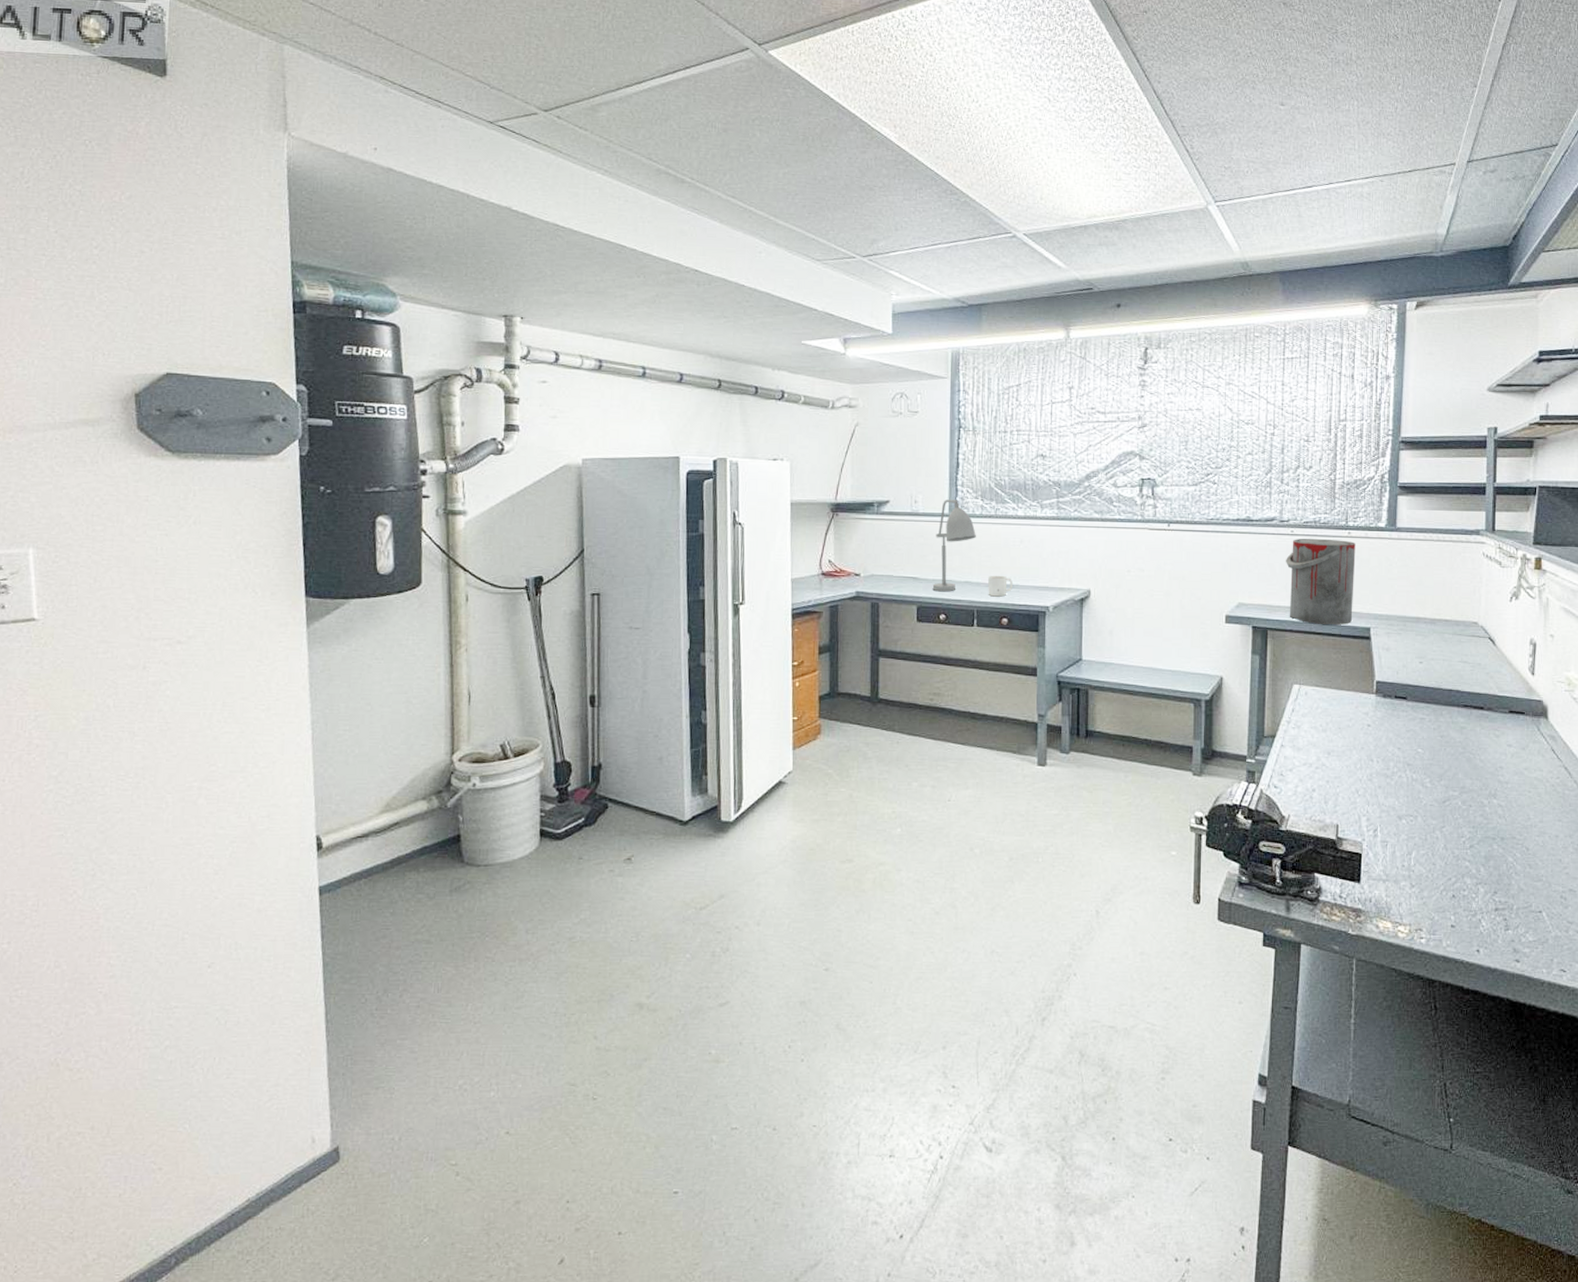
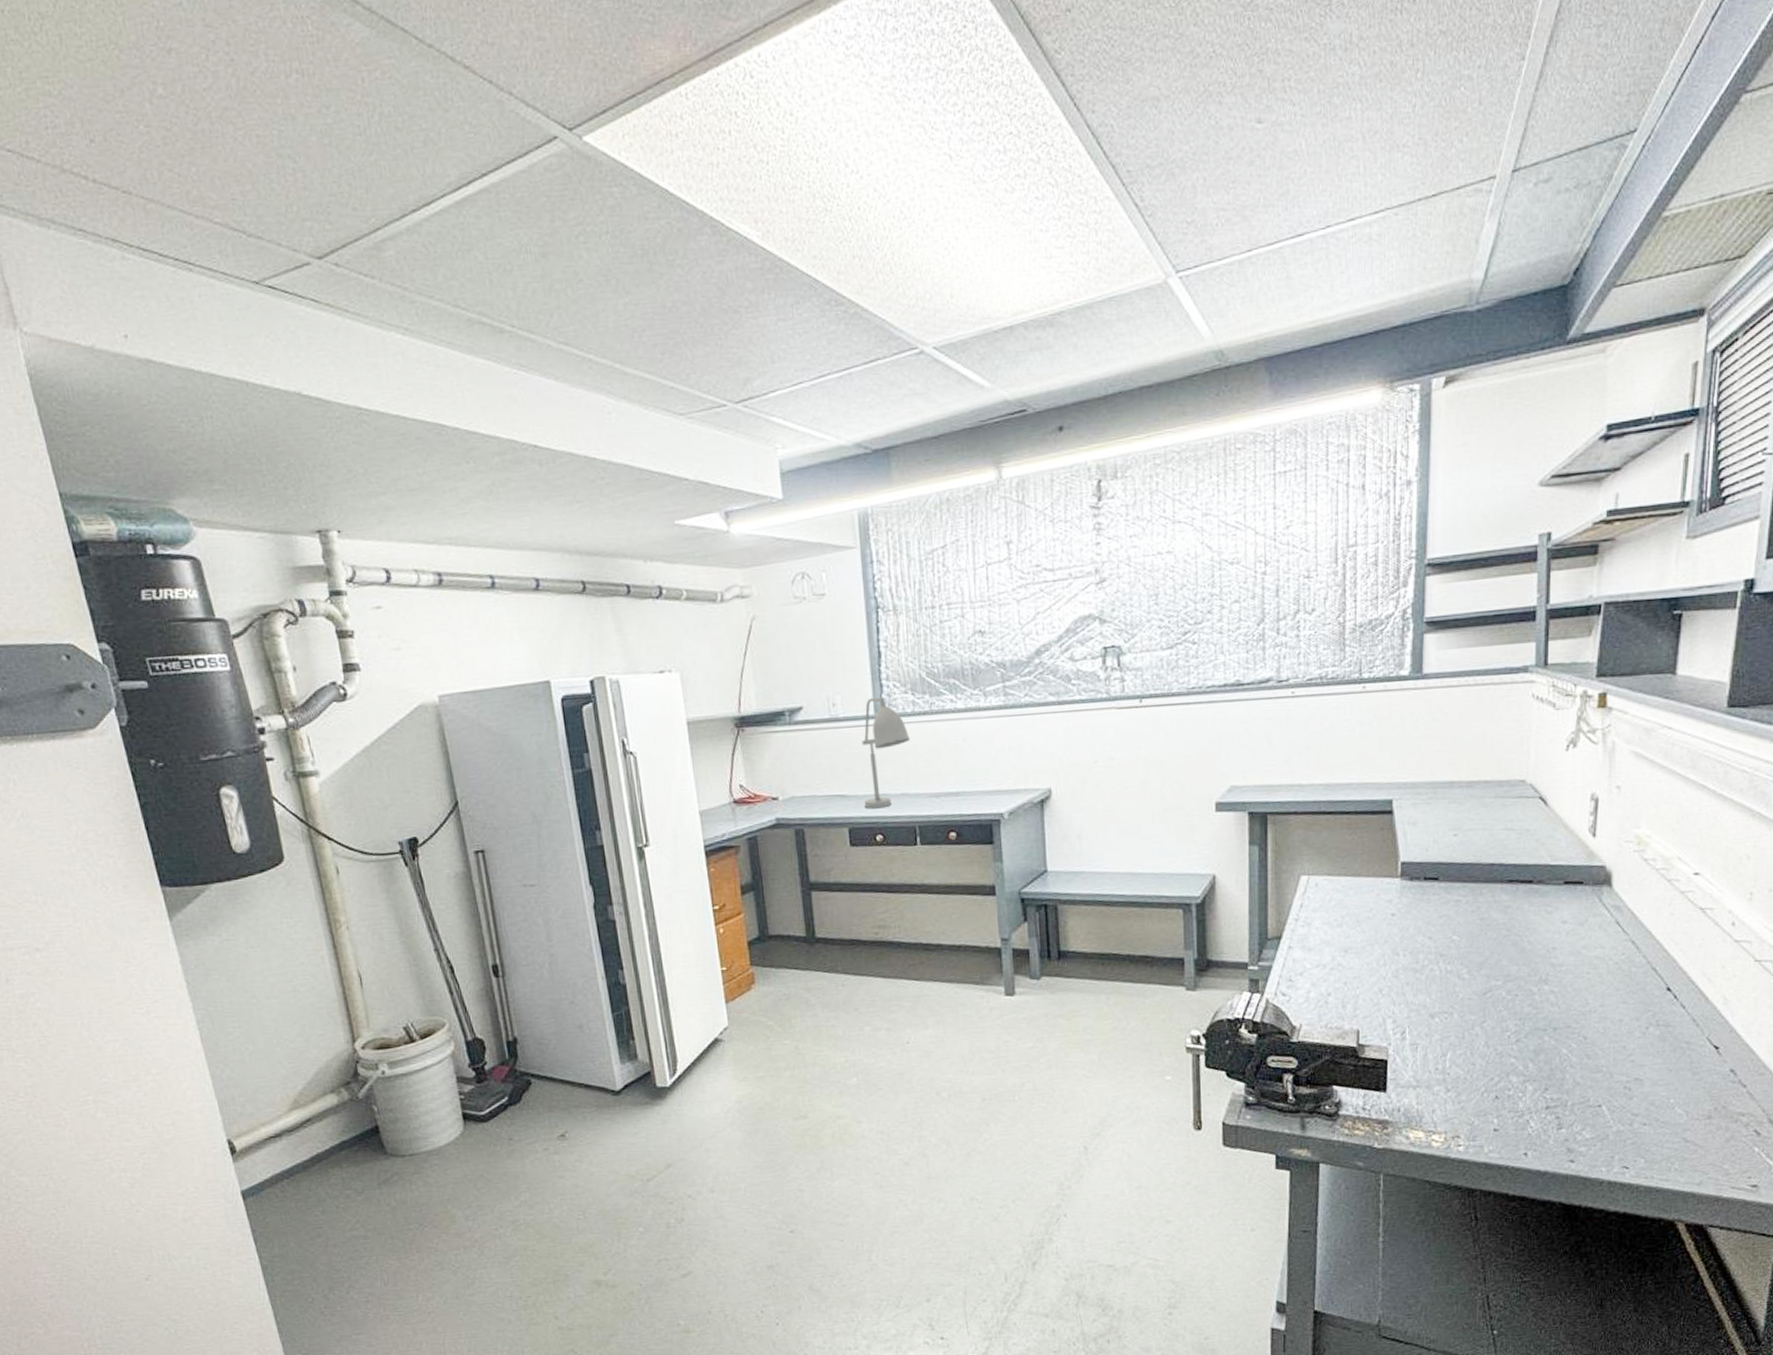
mug: present [988,575,1012,597] -> none [929,782,958,809]
paint can: present [1286,538,1356,625] -> none [1286,696,1373,802]

